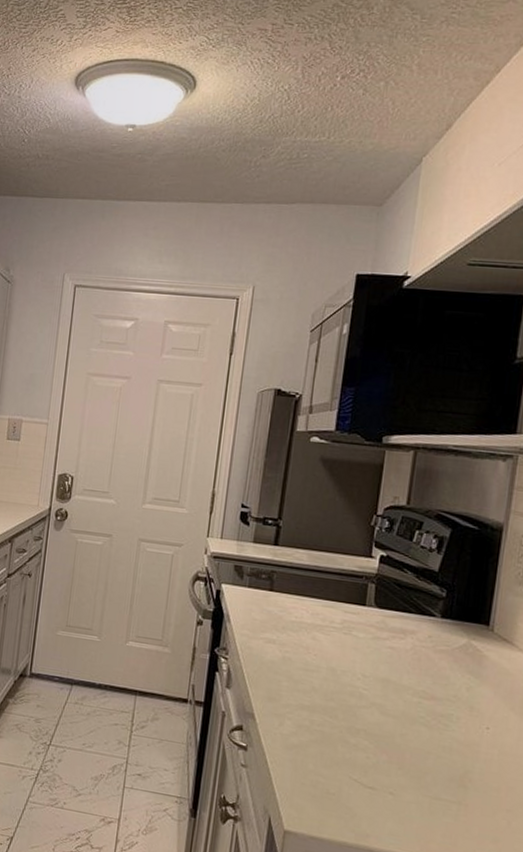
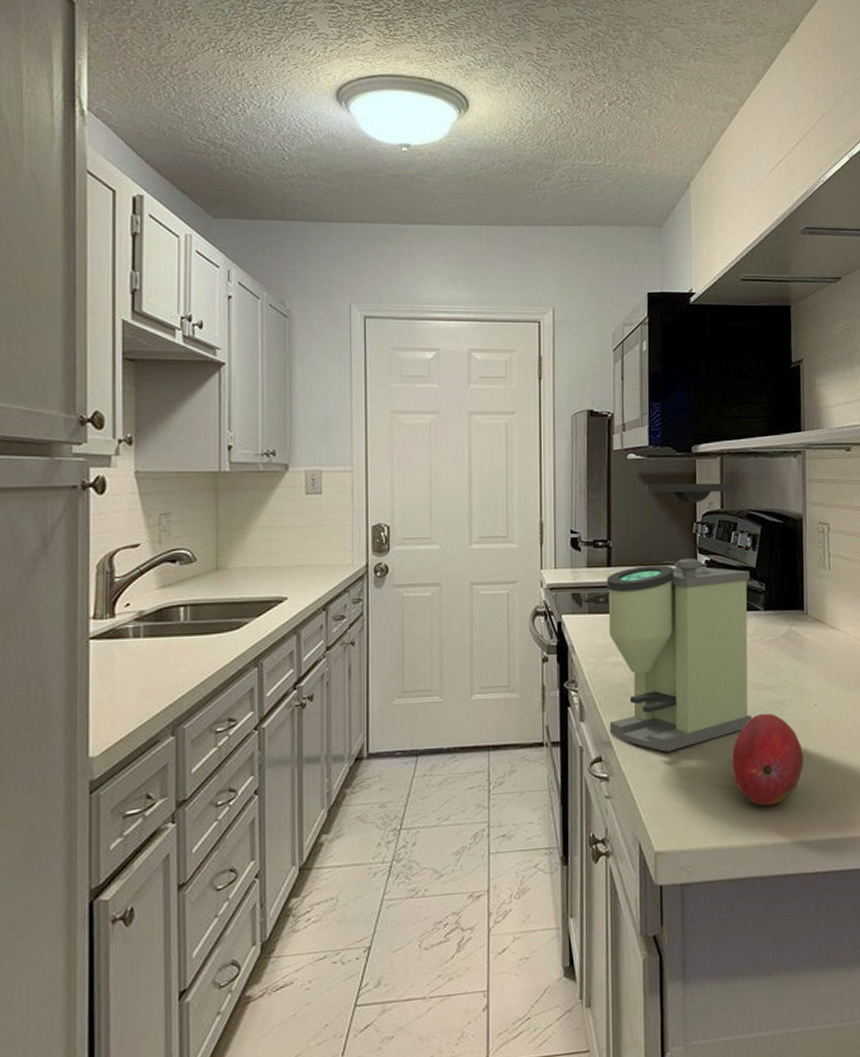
coffee grinder: none [254,469,430,738] -> present [606,483,752,752]
fruit: none [379,722,466,819] -> present [732,713,804,807]

